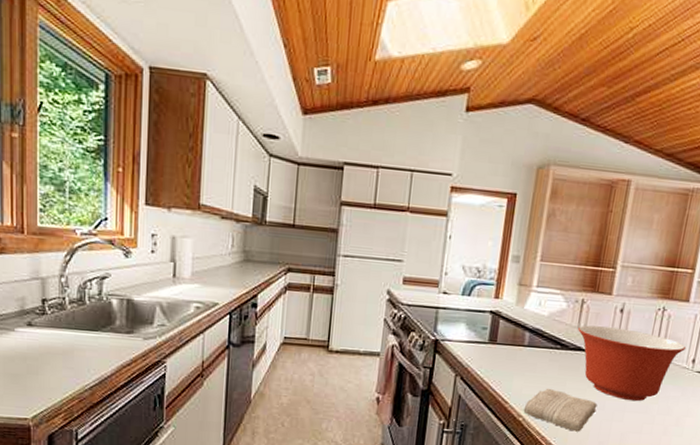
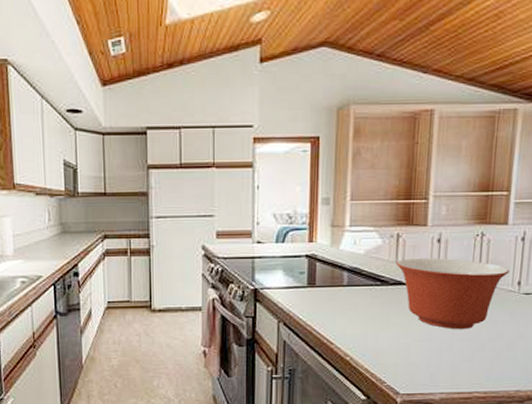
washcloth: present [523,388,598,432] -> none [350,325,424,366]

